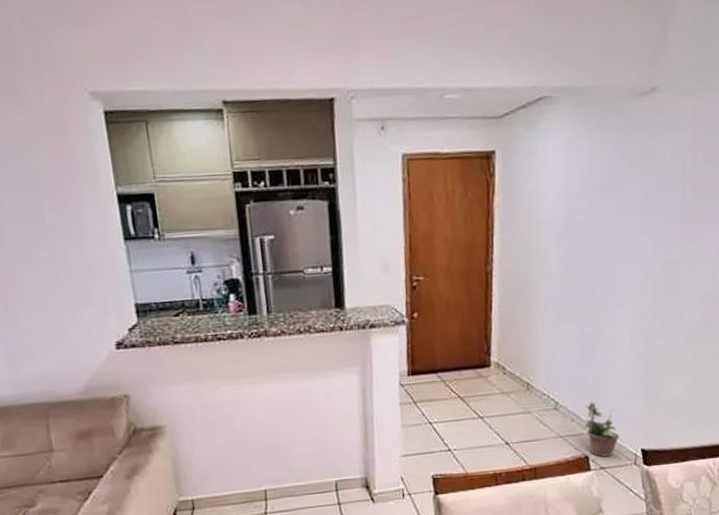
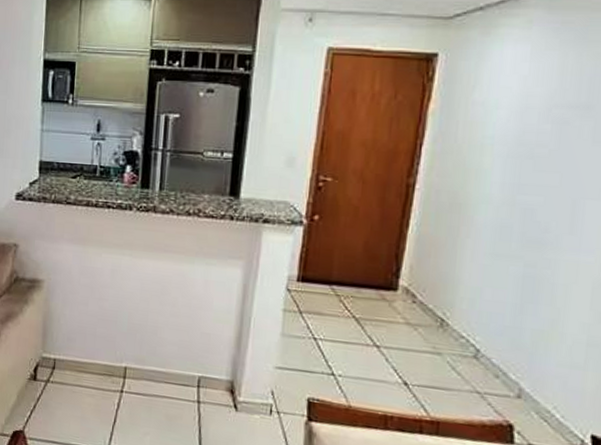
potted plant: present [584,402,620,457] -> none [511,360,562,434]

